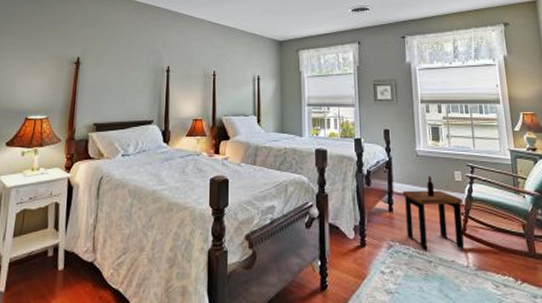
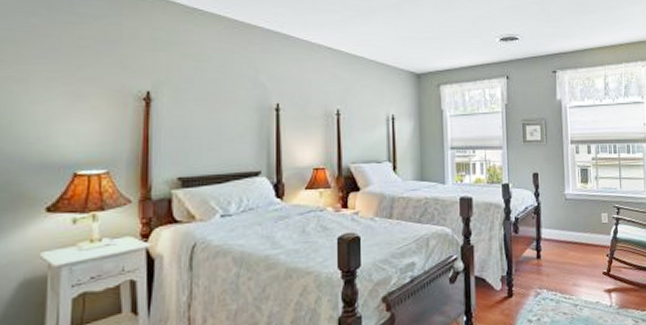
side table: present [402,176,464,251] -> none [550,219,608,295]

